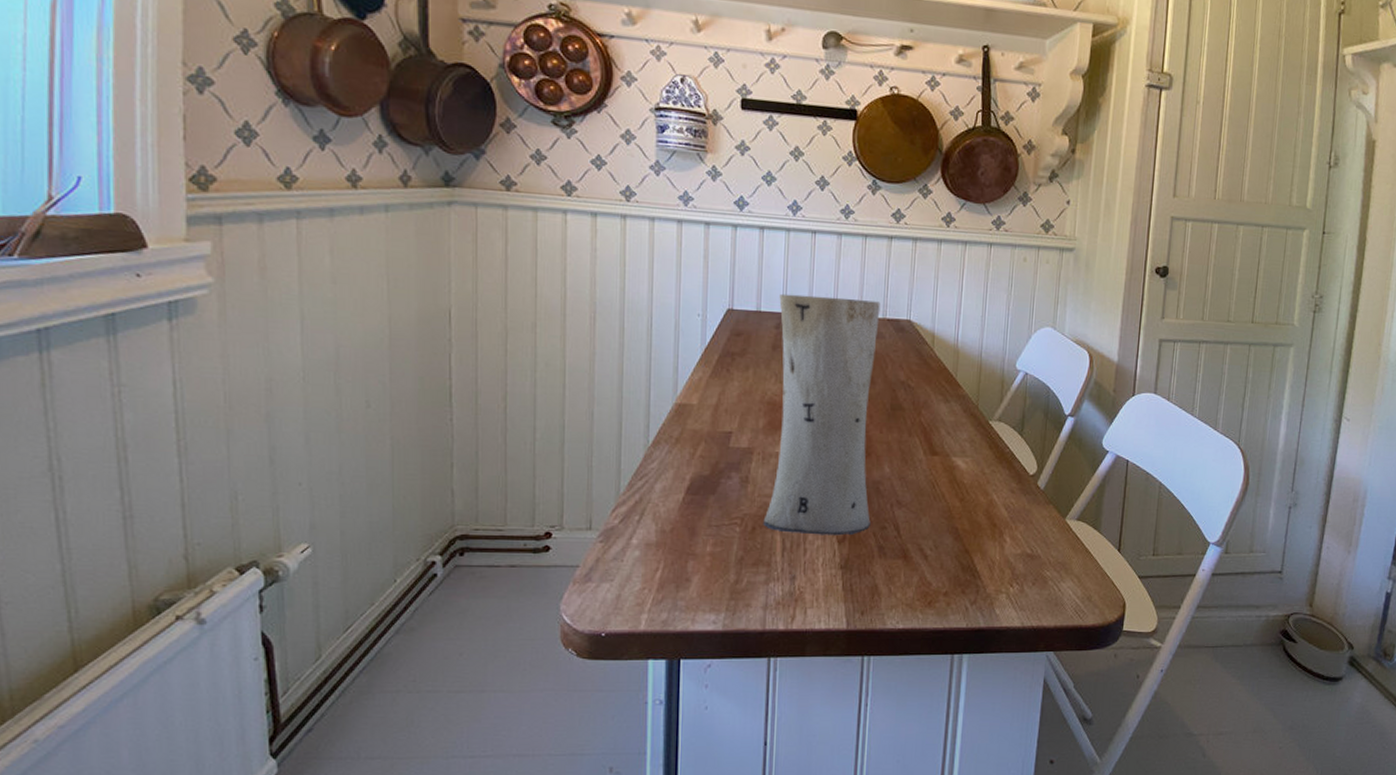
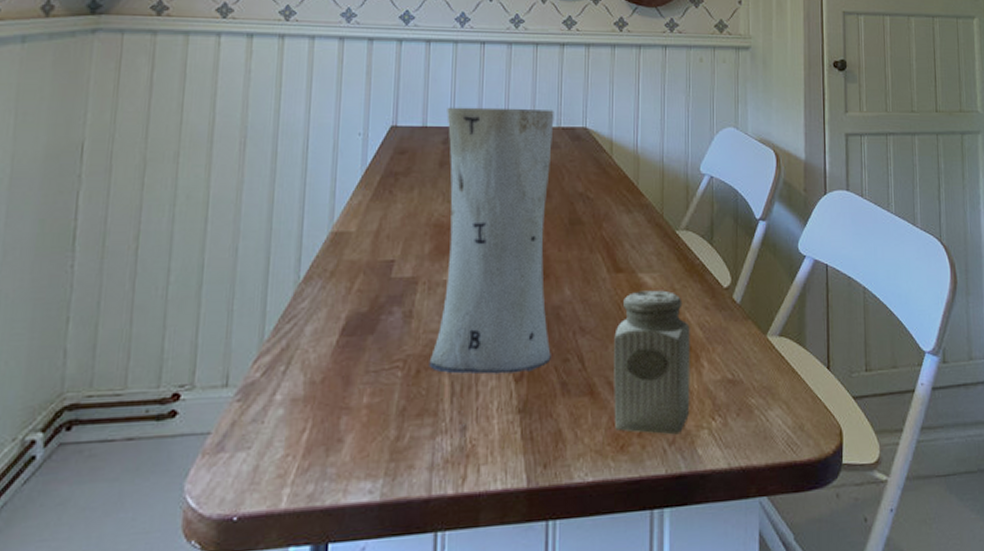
salt shaker: none [924,472,996,596] -> present [614,290,690,435]

